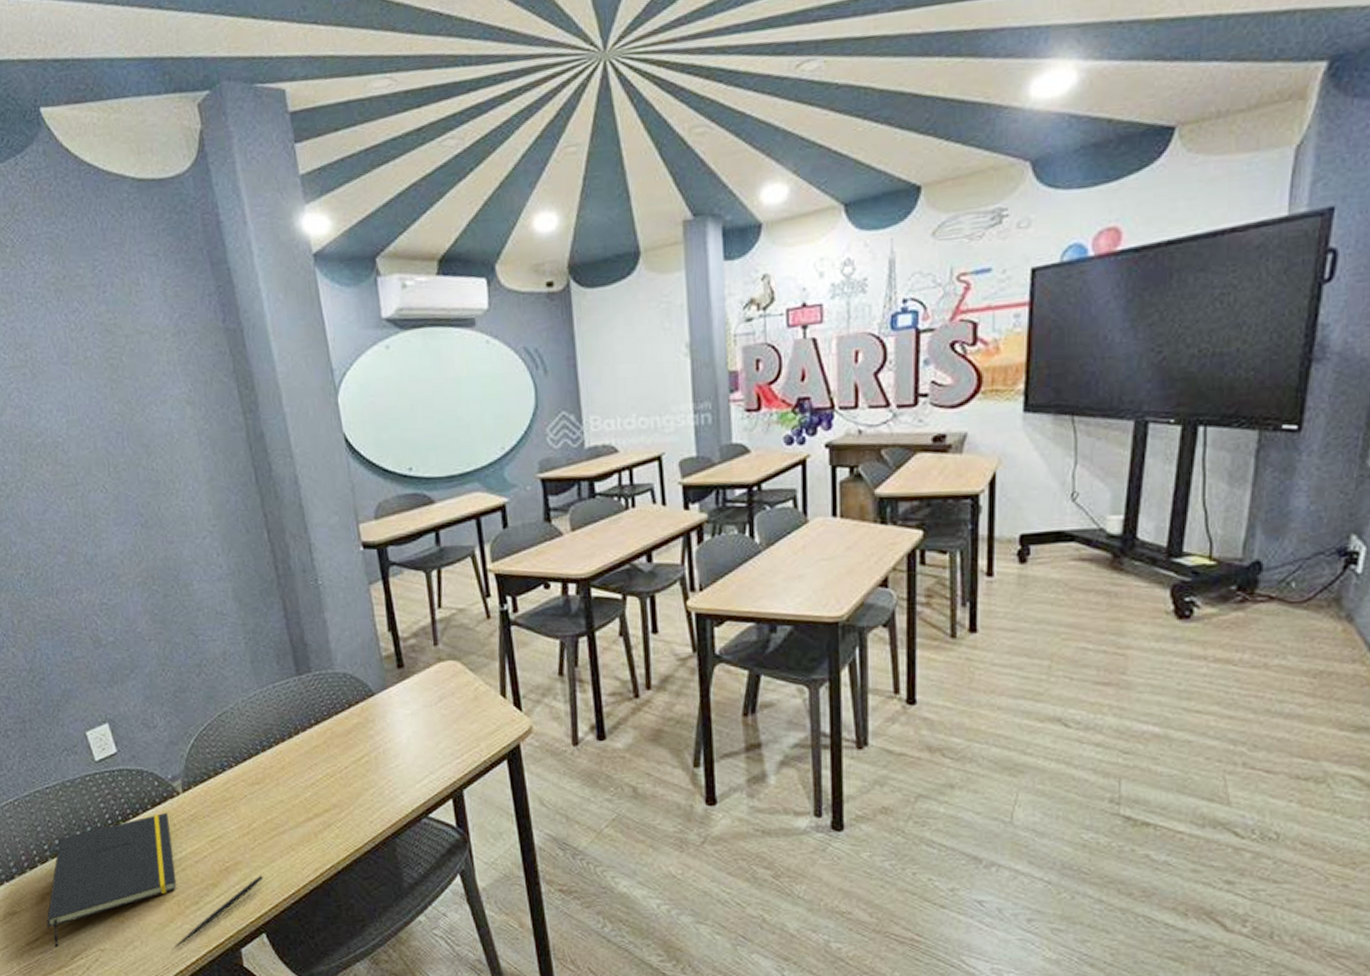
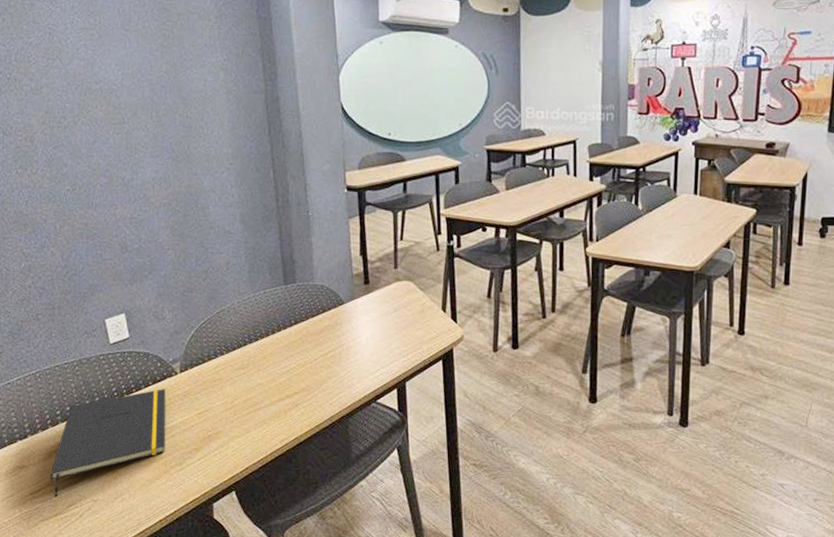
pen: present [175,875,263,947] -> none [158,443,239,500]

